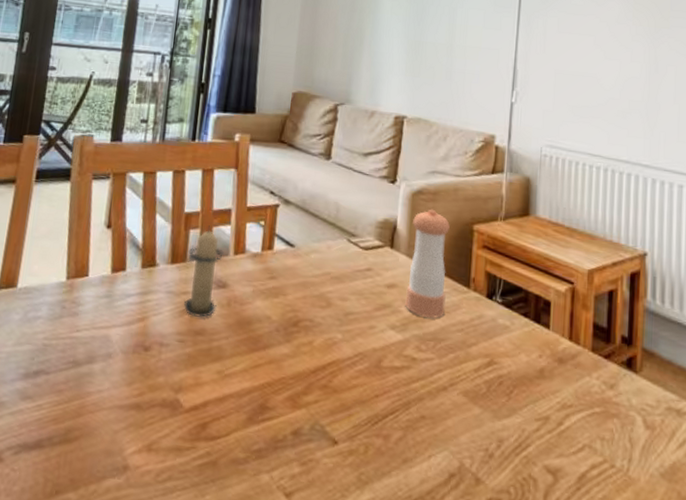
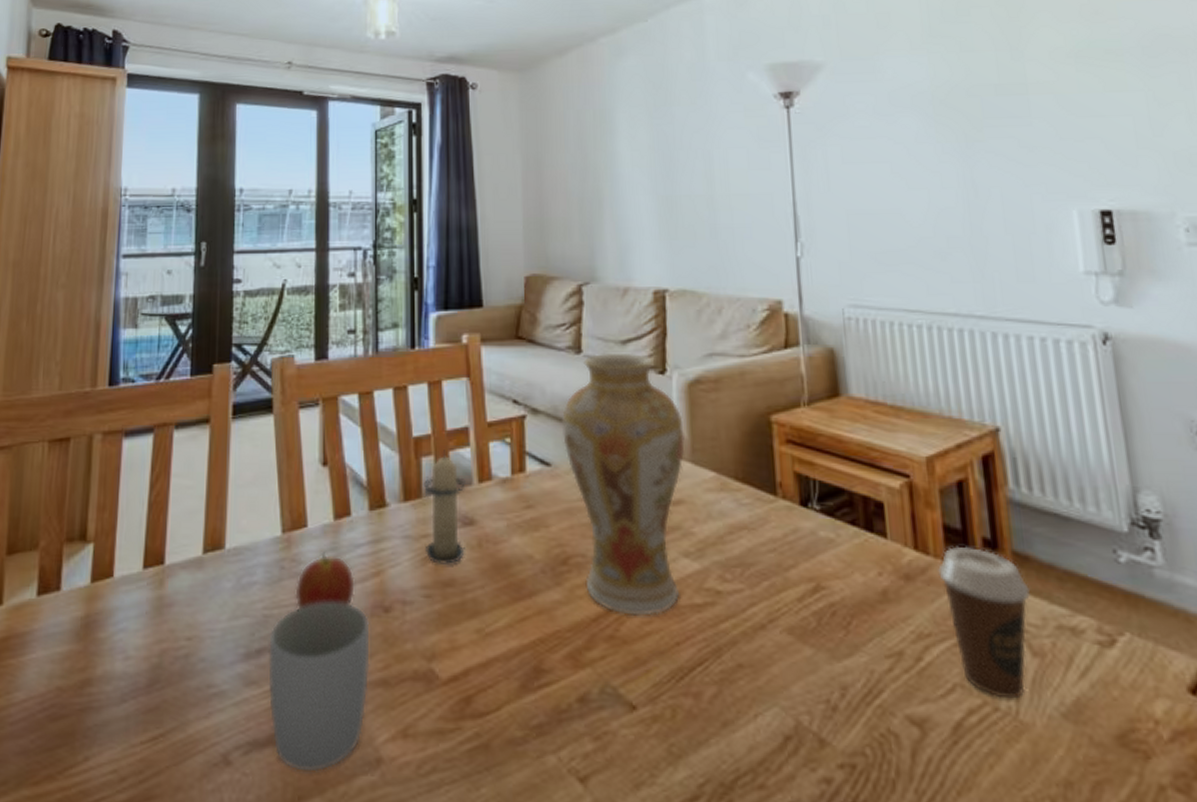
mug: none [40,337,132,473] -> present [268,601,370,772]
fruit: none [71,298,124,342] -> present [295,552,356,608]
vase: none [306,161,405,373] -> present [562,352,685,616]
pepper shaker: present [405,209,450,318] -> none [693,401,749,538]
coffee cup: none [585,340,651,460] -> present [938,546,1030,699]

